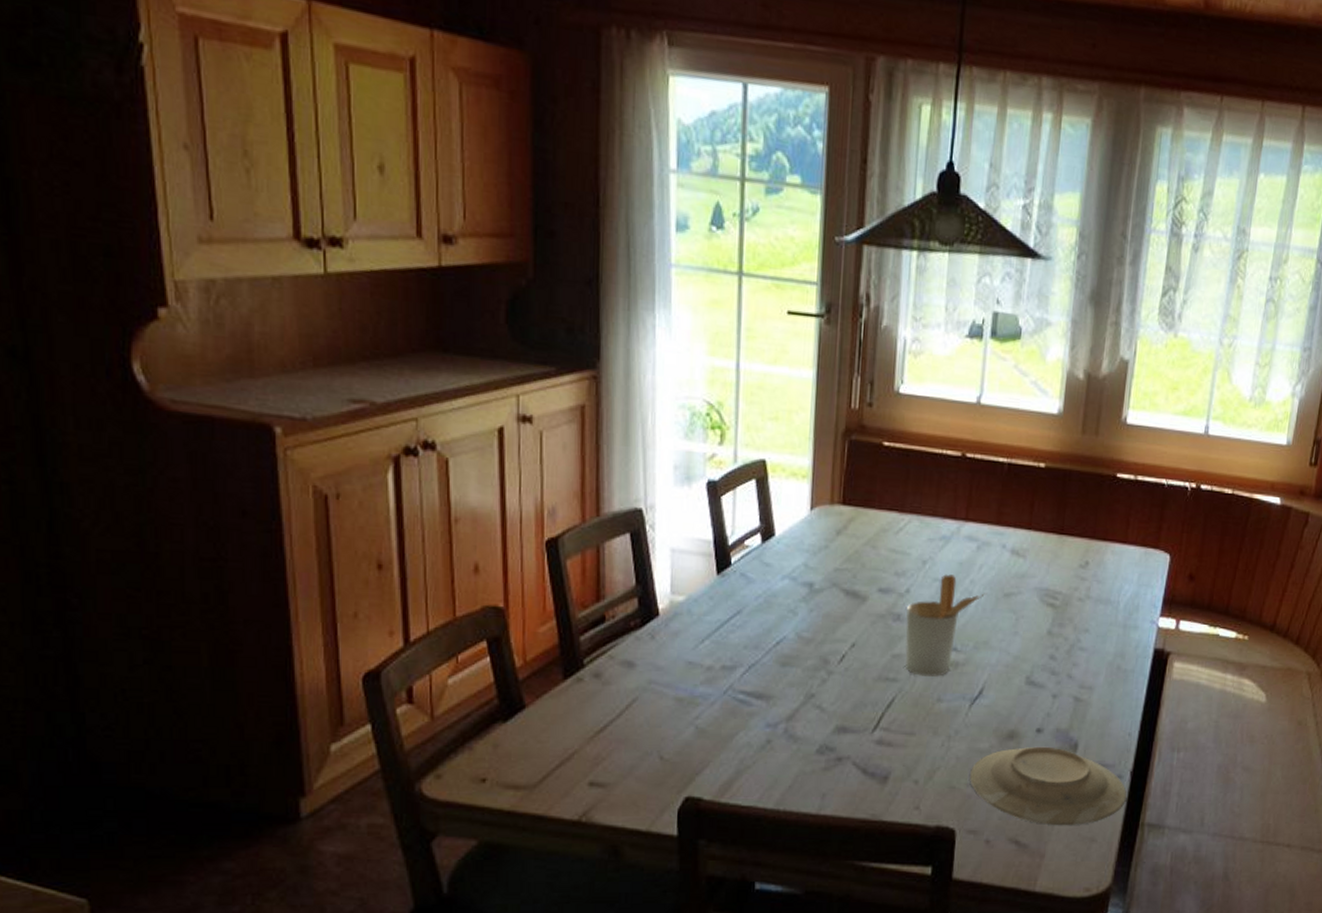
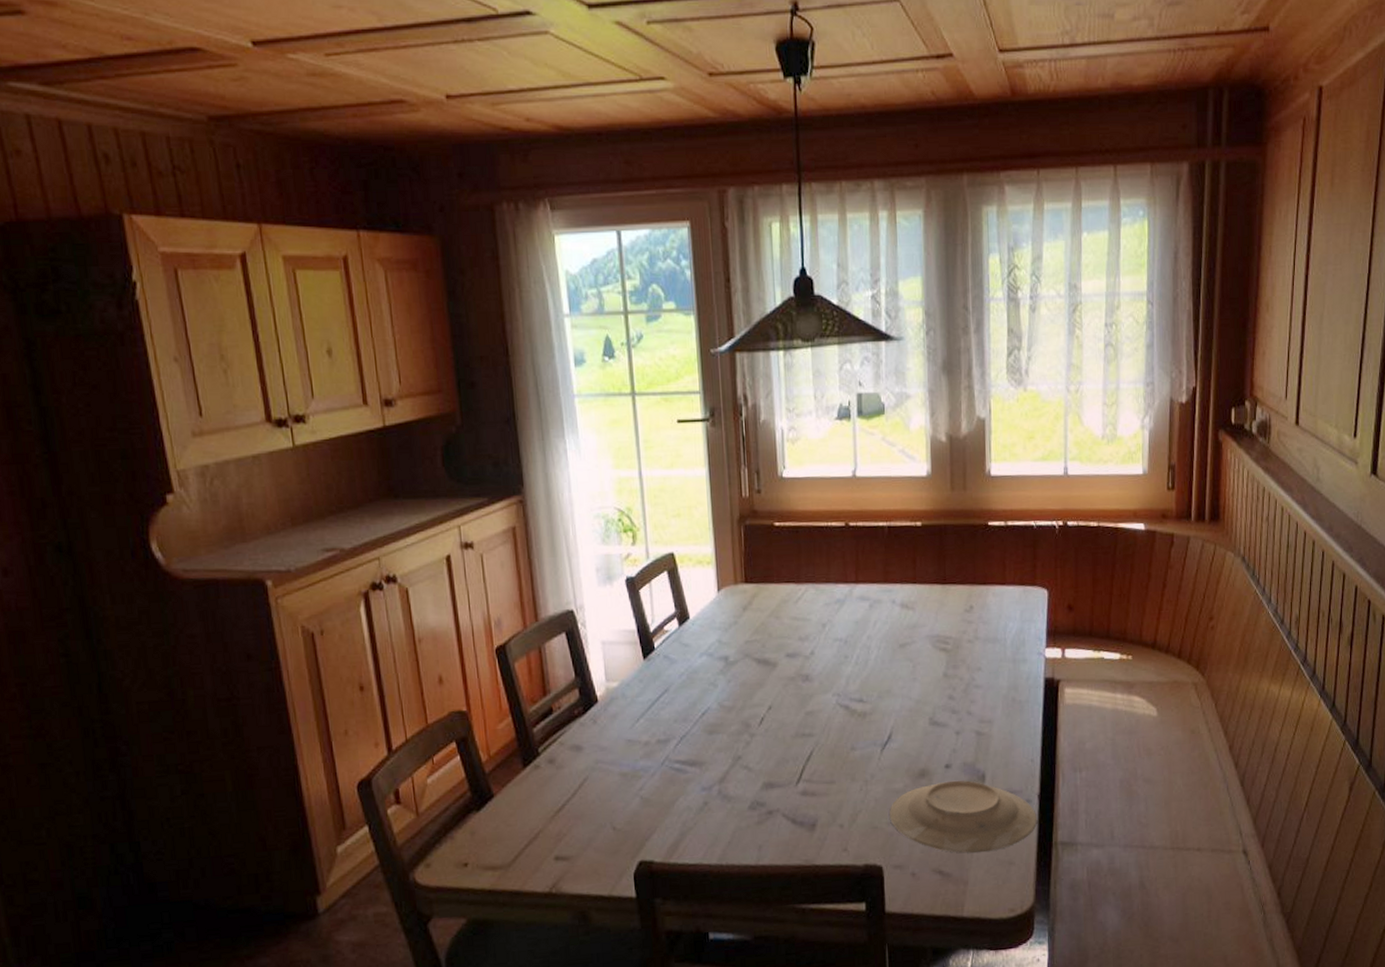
utensil holder: present [905,574,986,677] -> none [813,633,883,729]

